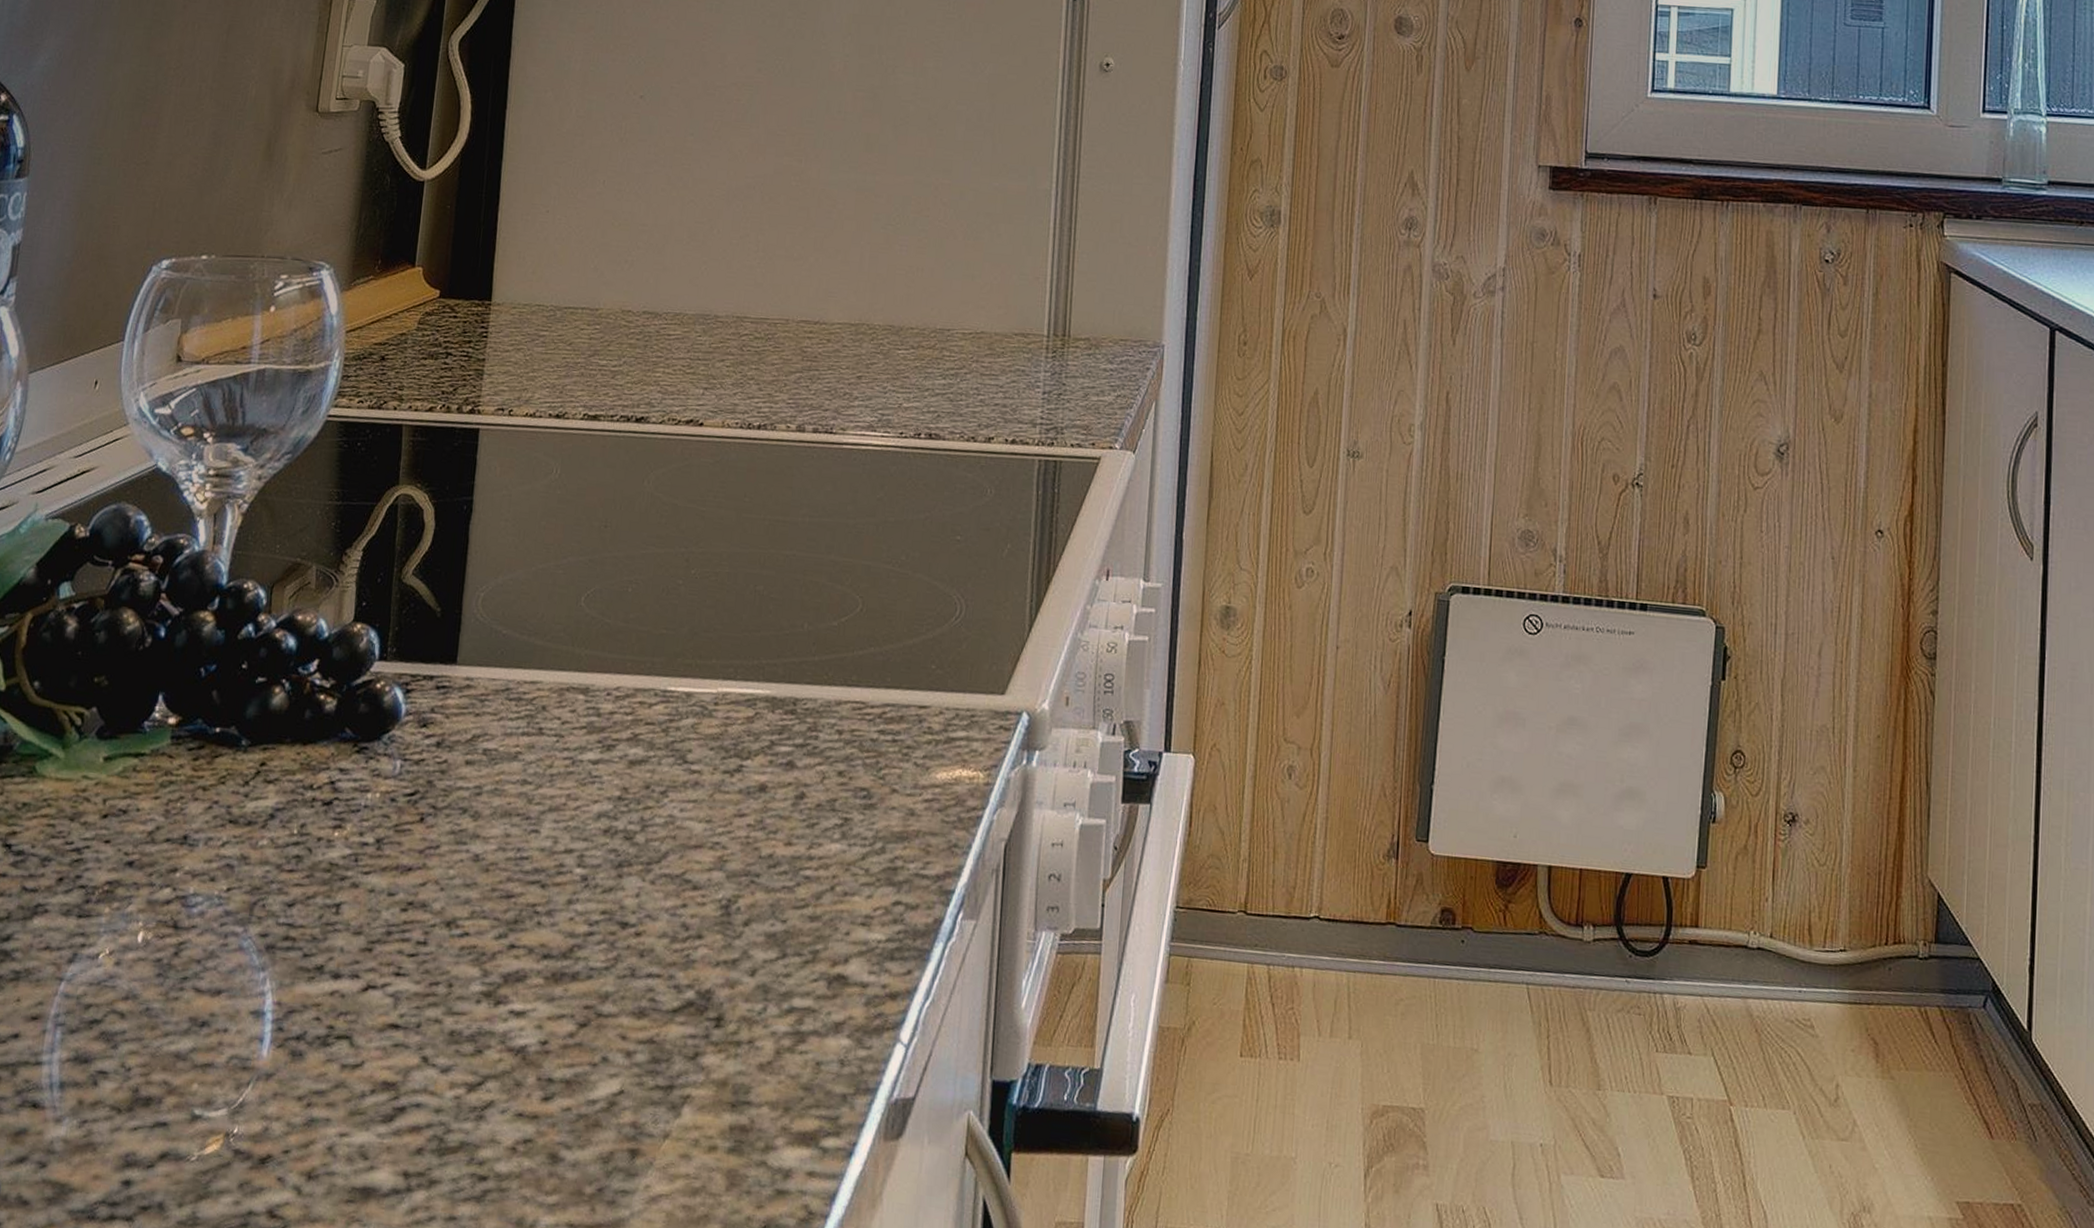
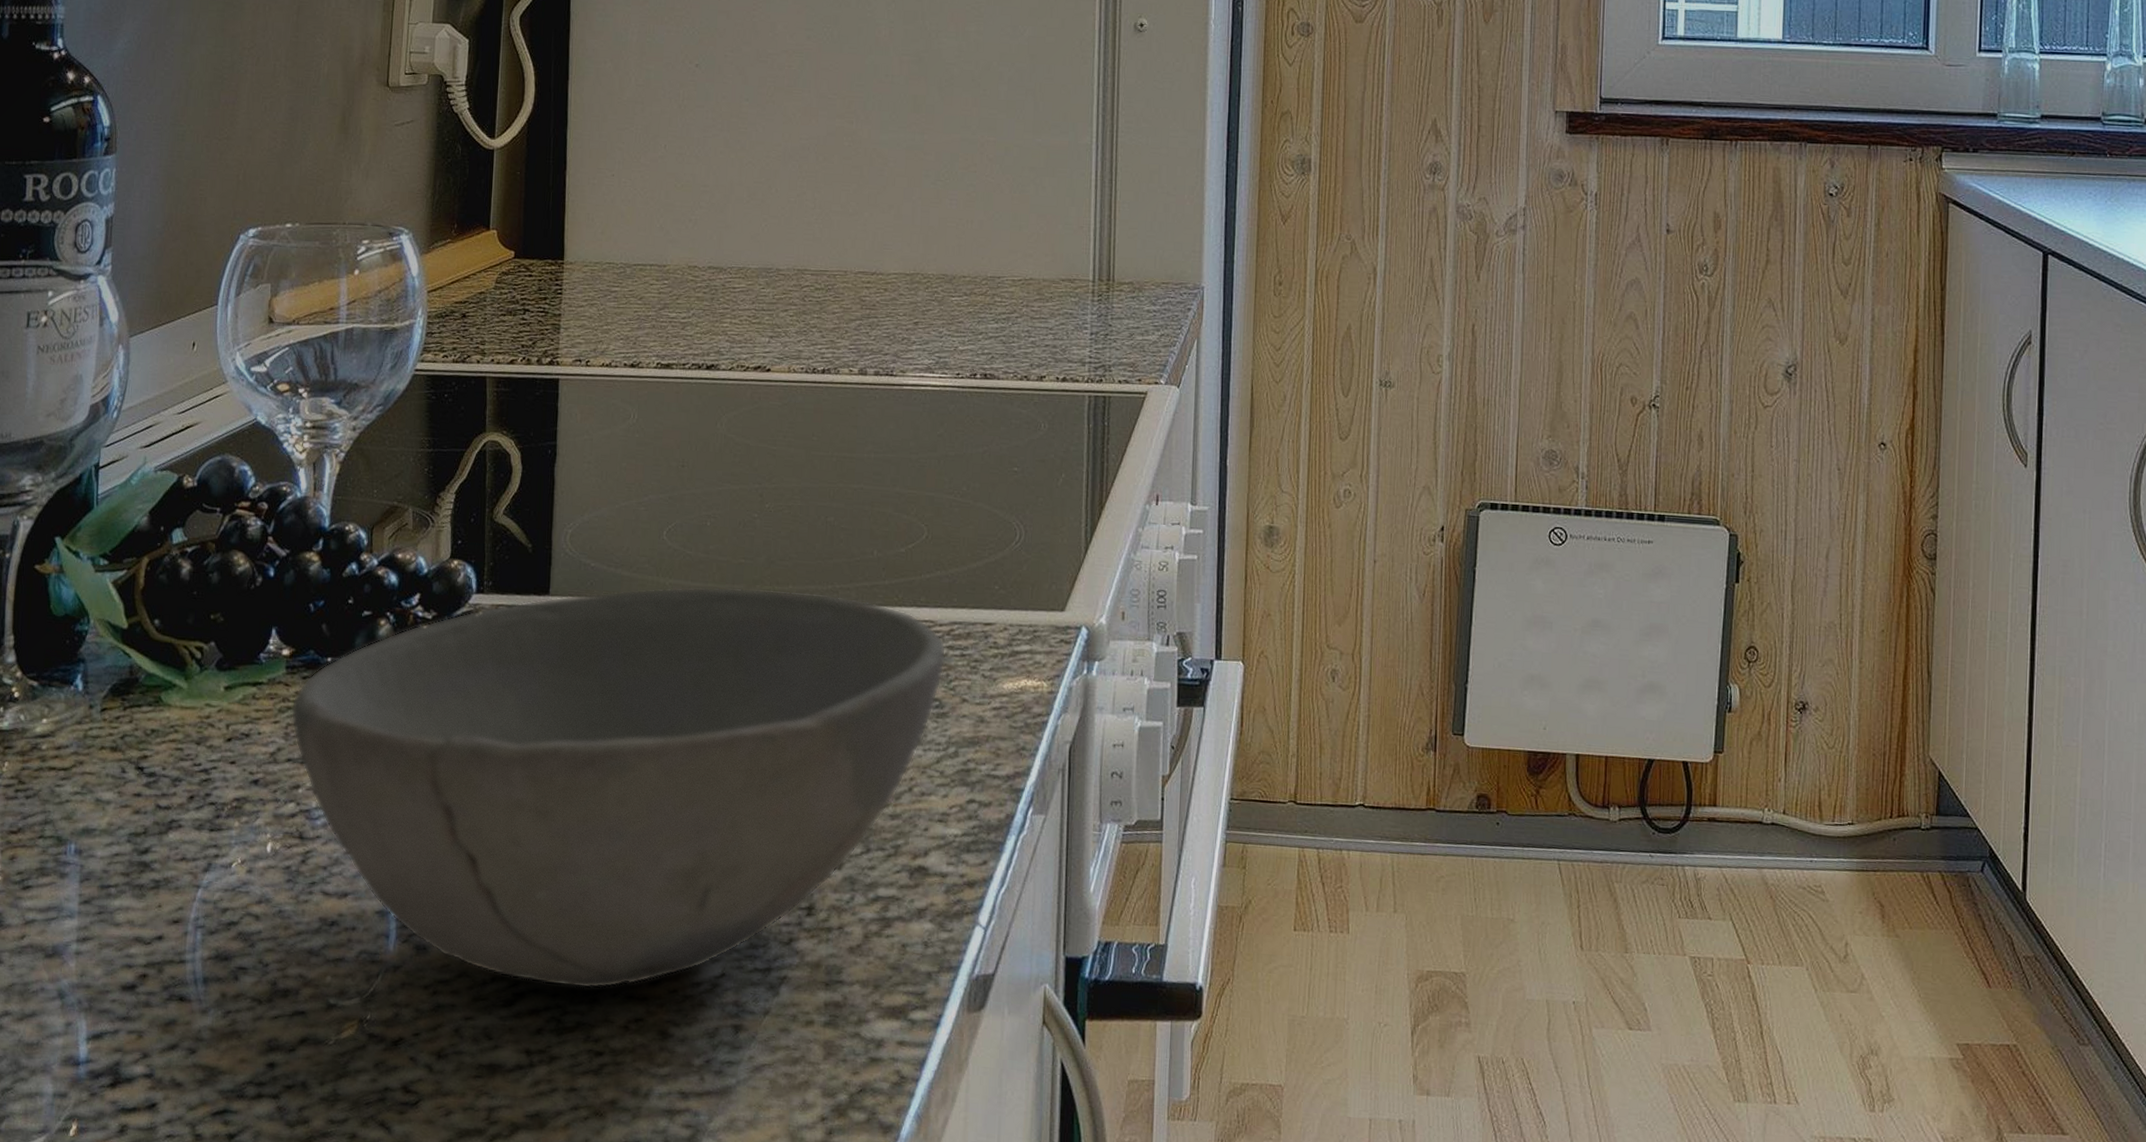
bowl: none [172,658,877,1105] -> present [291,586,947,989]

